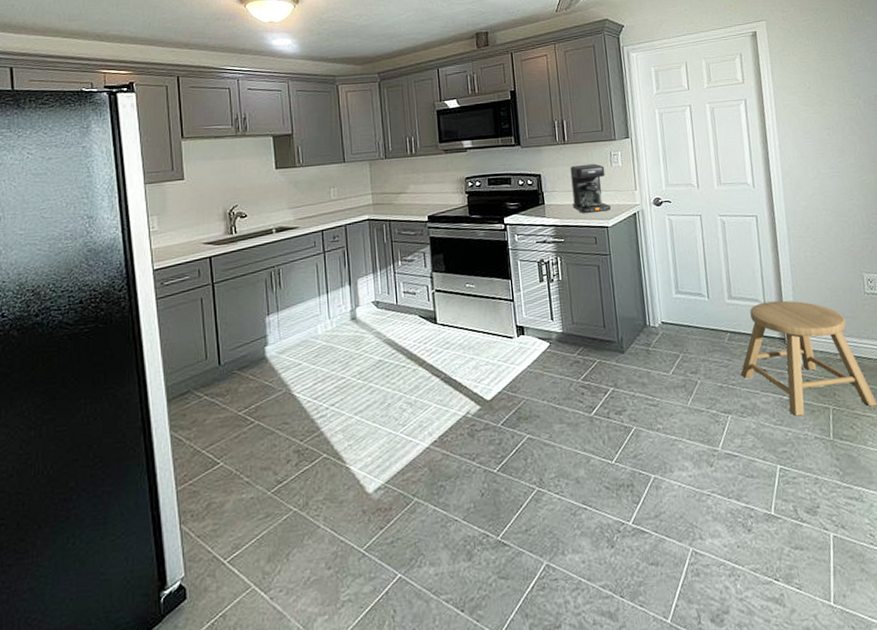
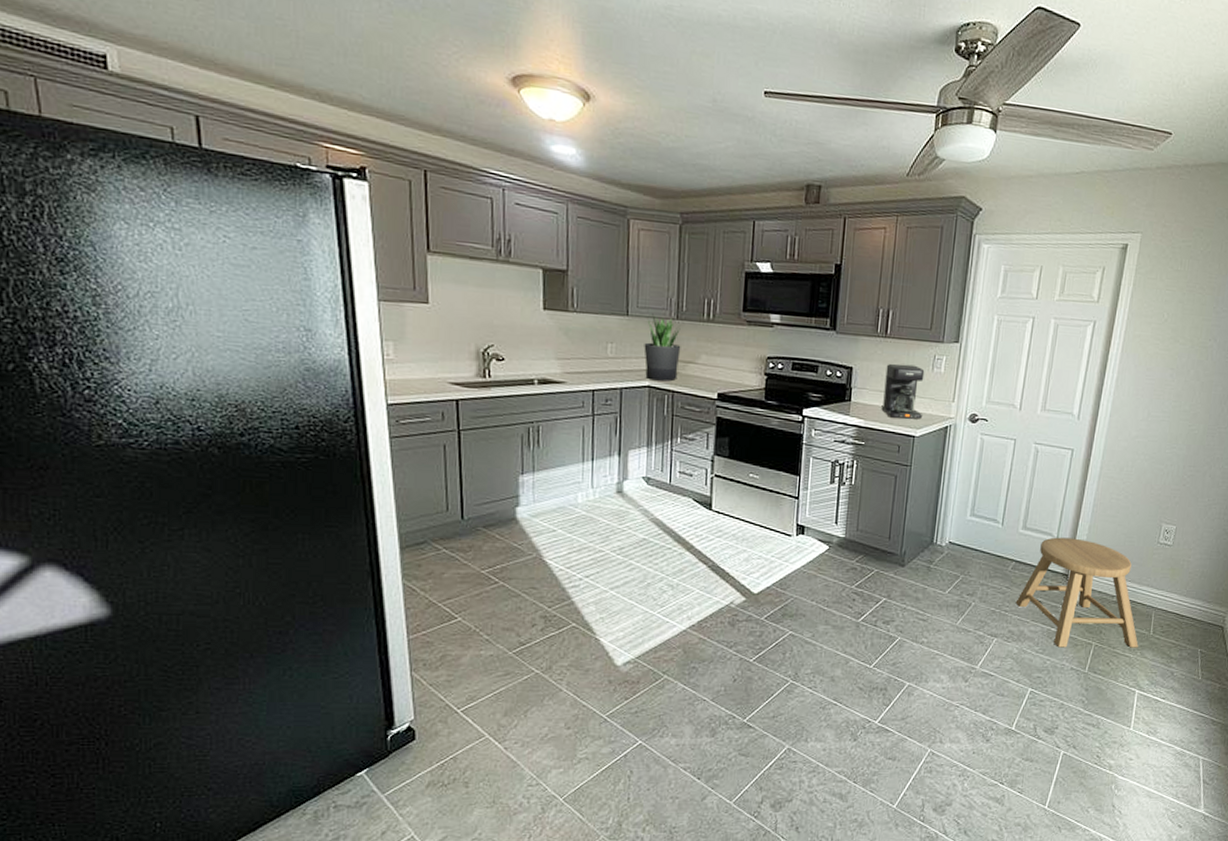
planter: none [360,157,392,214] -> present [644,313,681,382]

